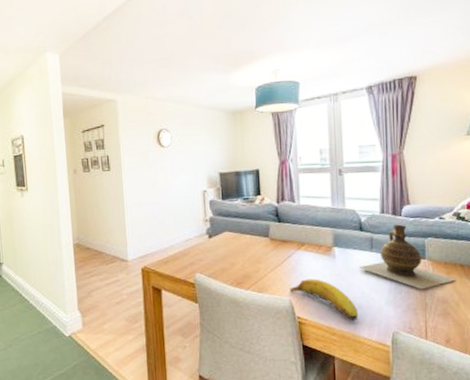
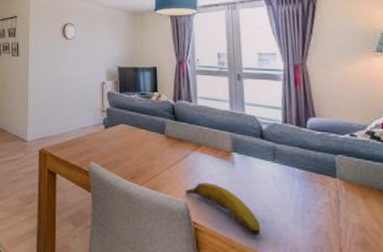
ceramic jug: present [359,224,455,290] -> none [261,136,374,212]

